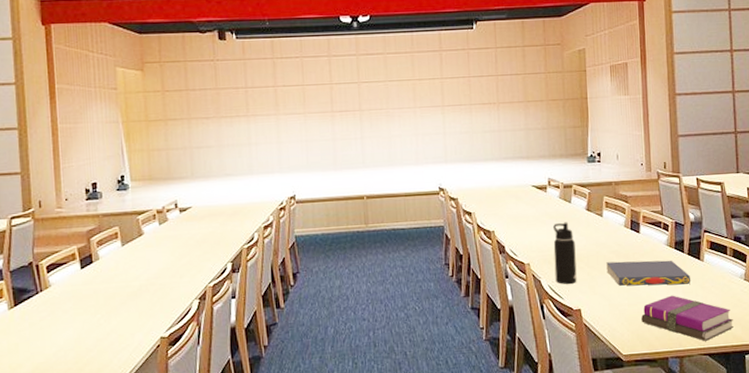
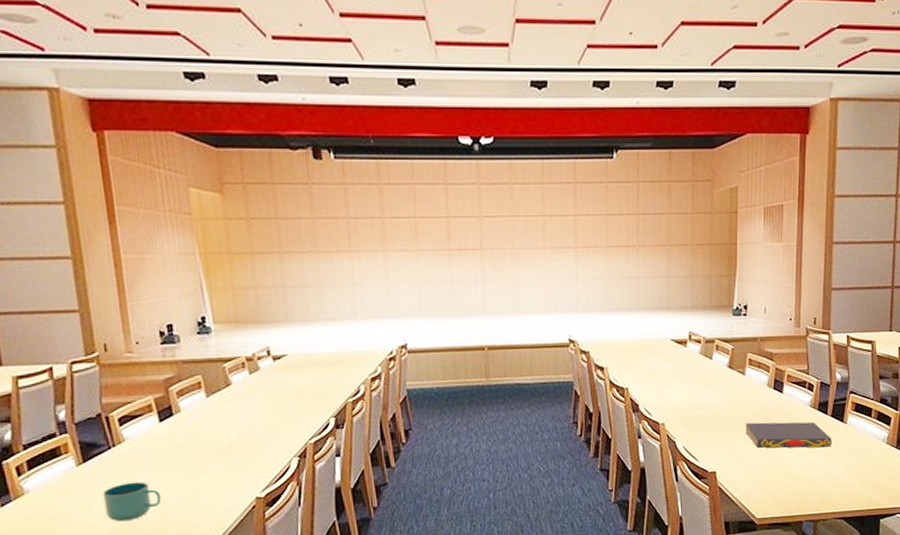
cup: none [29,323,78,361] -> present [103,481,161,522]
water bottle: present [552,222,577,284] -> none [691,380,714,446]
notebook: present [641,295,734,341] -> none [778,458,871,505]

